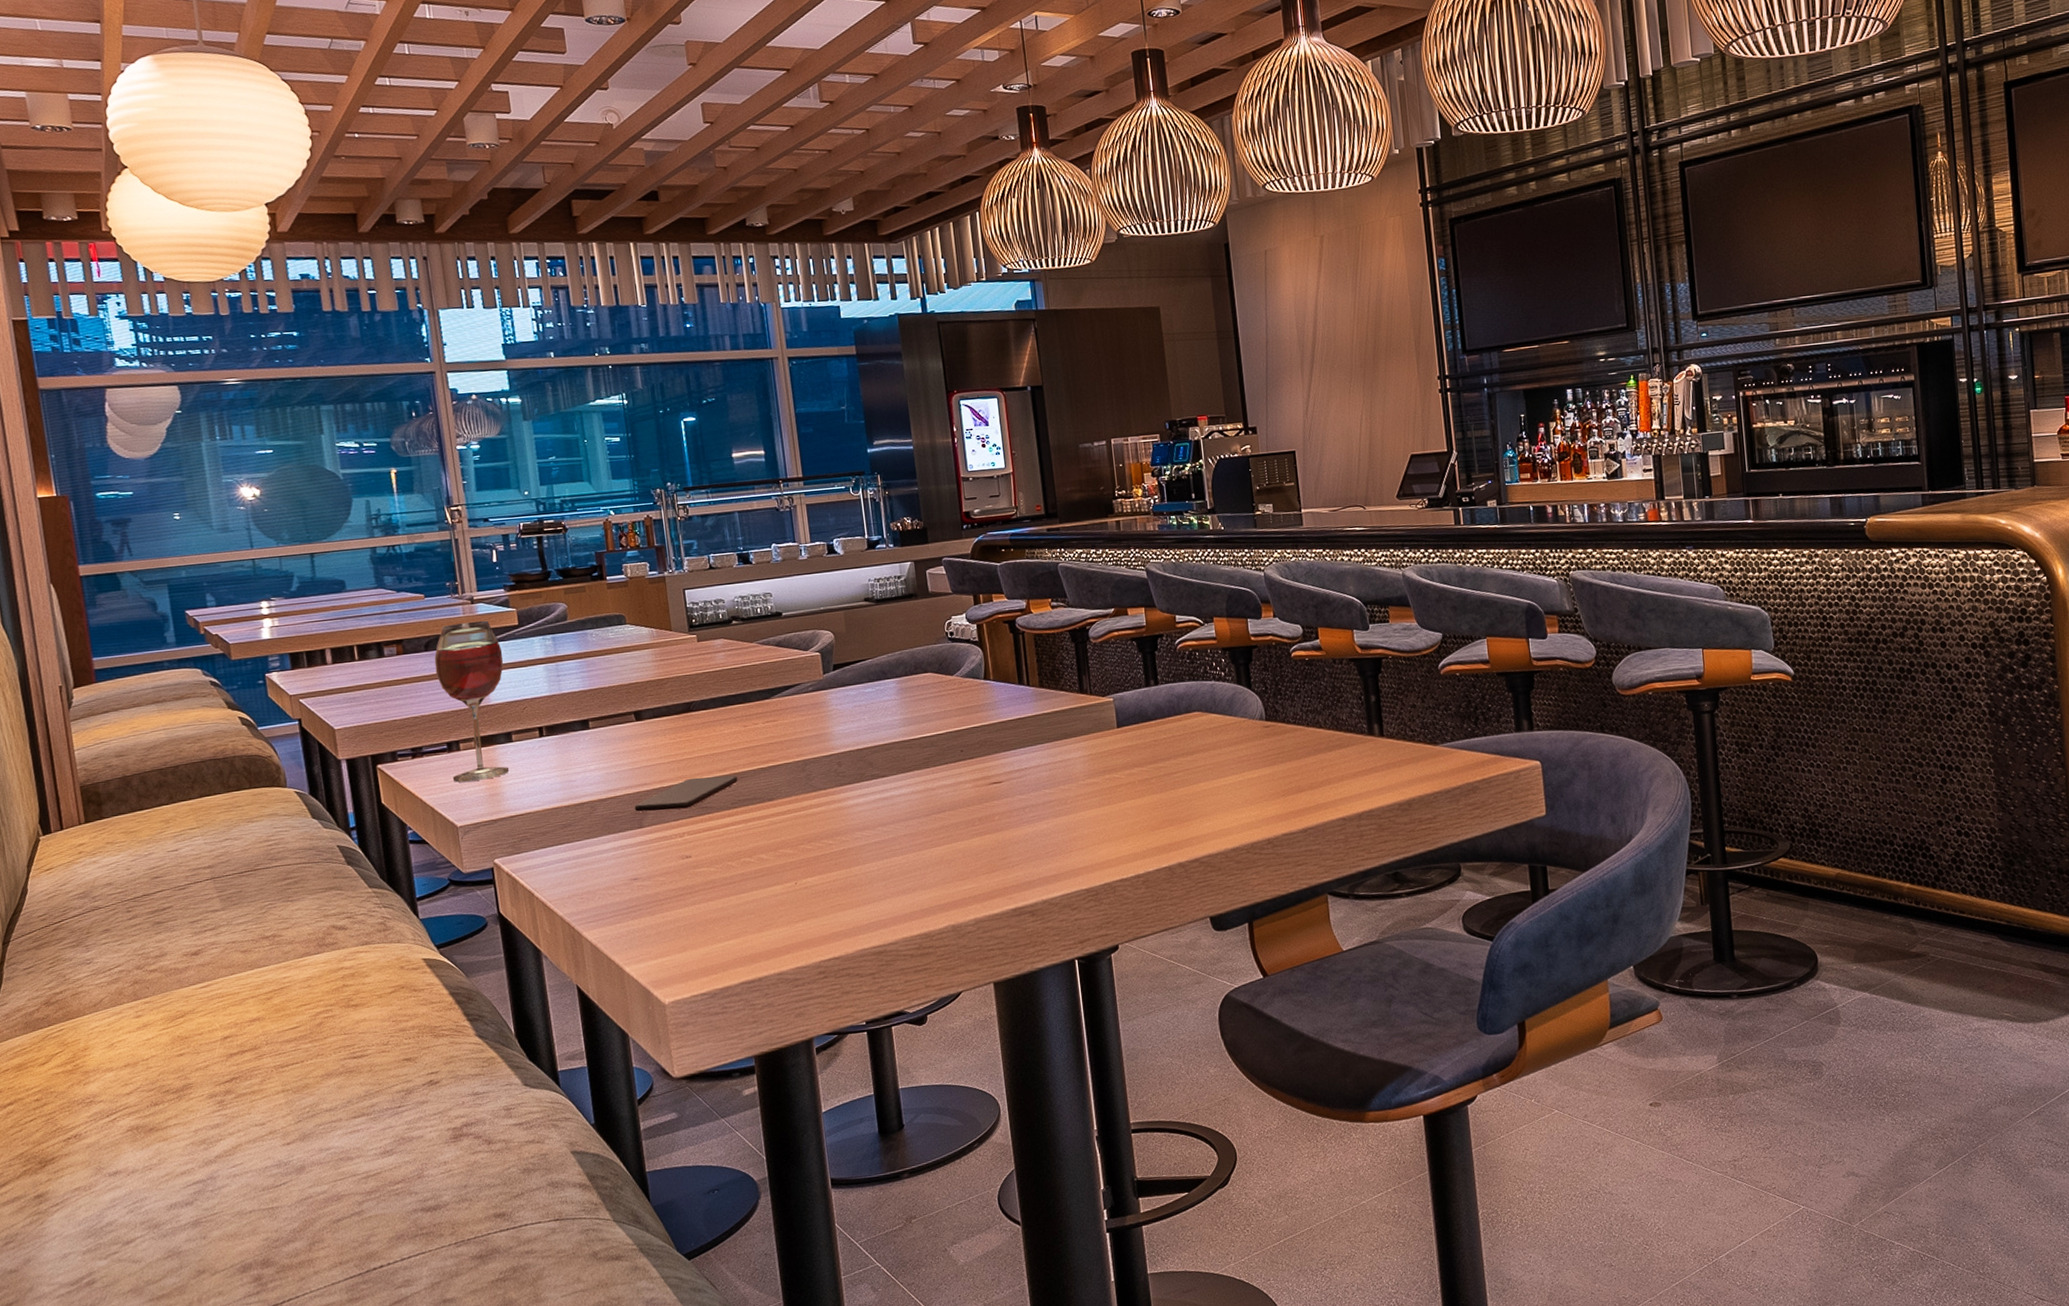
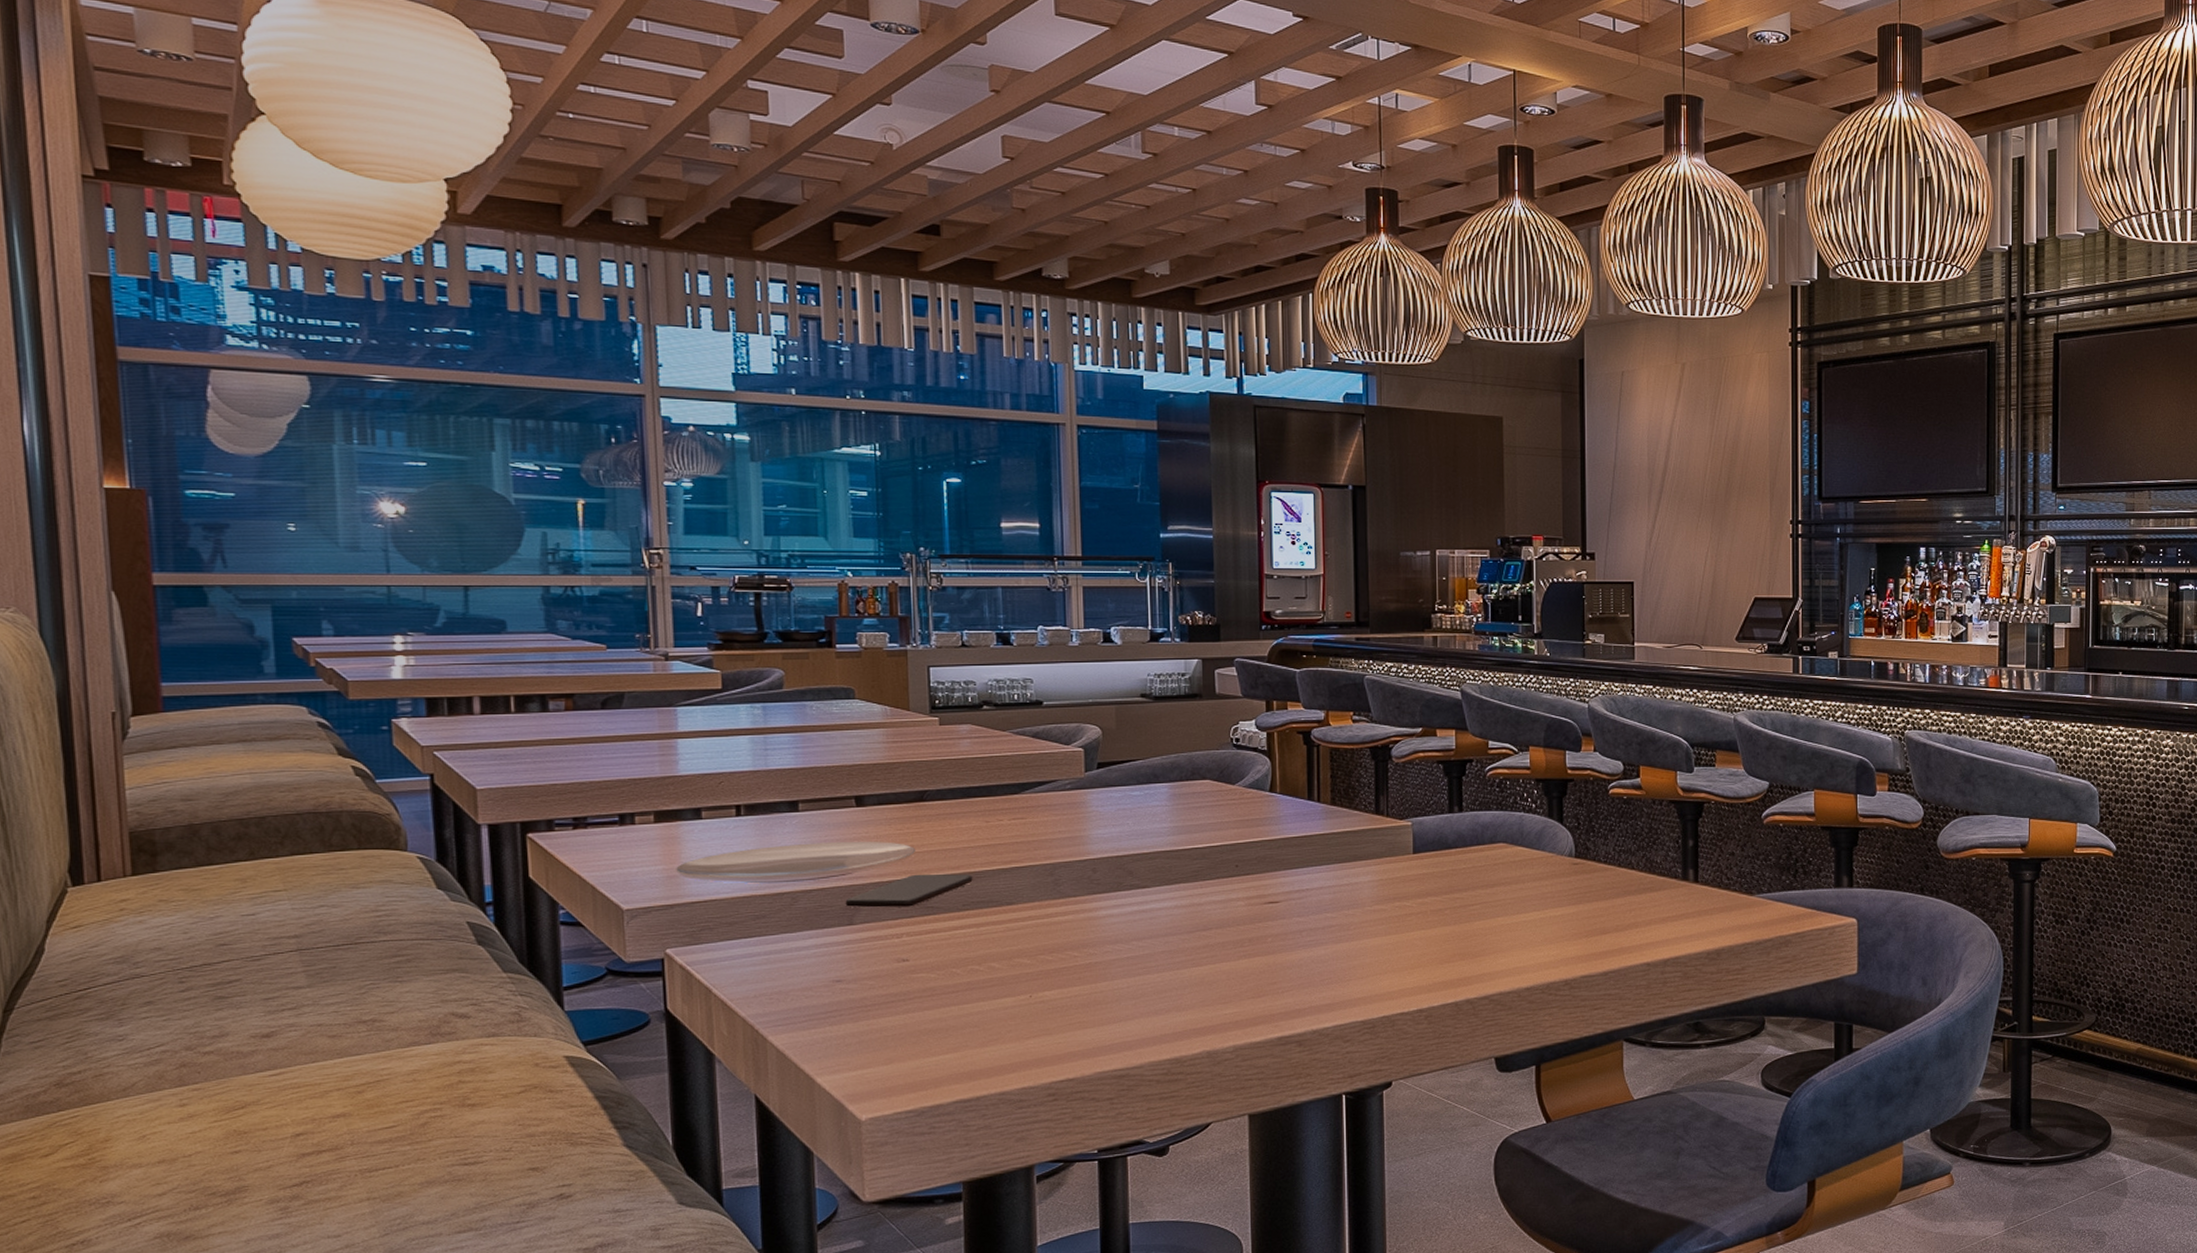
wineglass: present [434,620,510,783] -> none [612,680,700,860]
plate: none [496,750,689,797] -> present [676,842,917,884]

